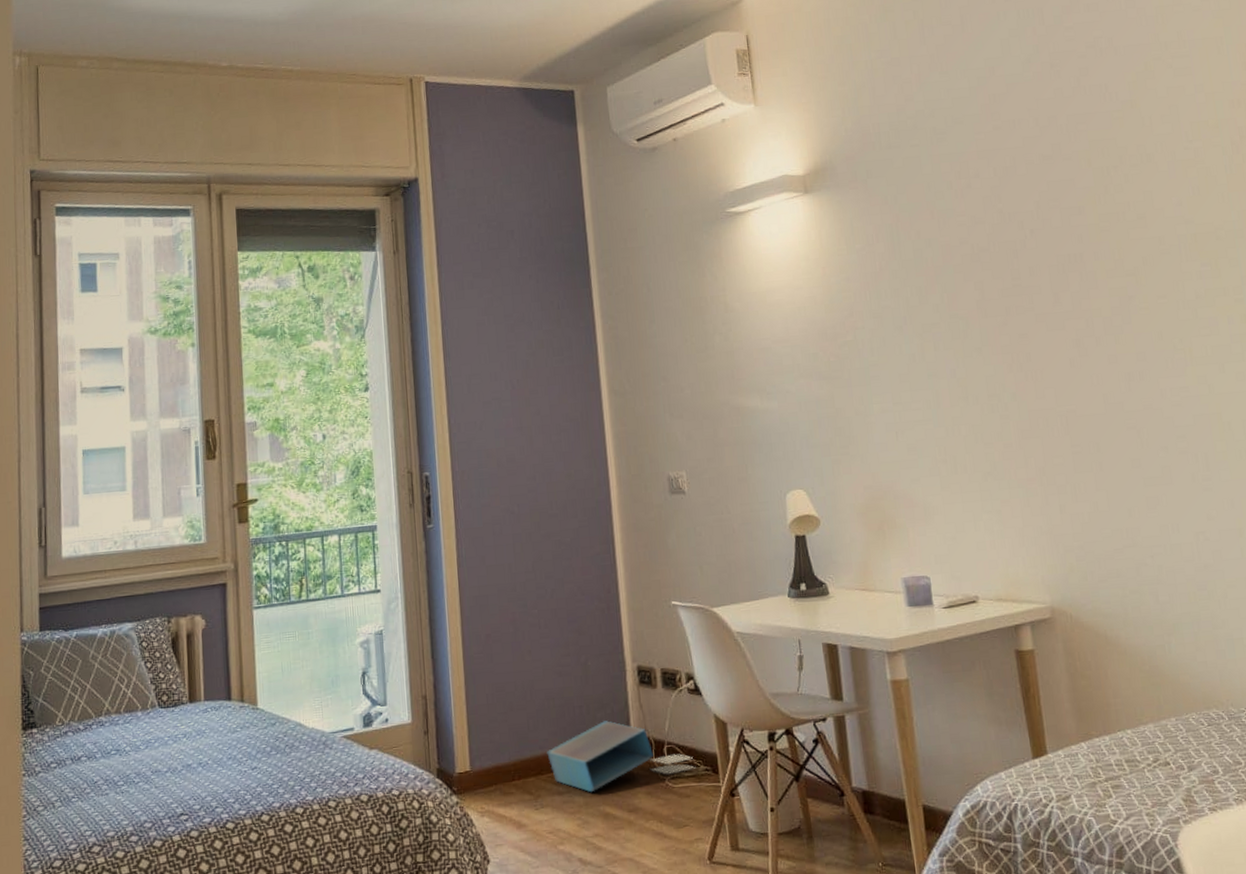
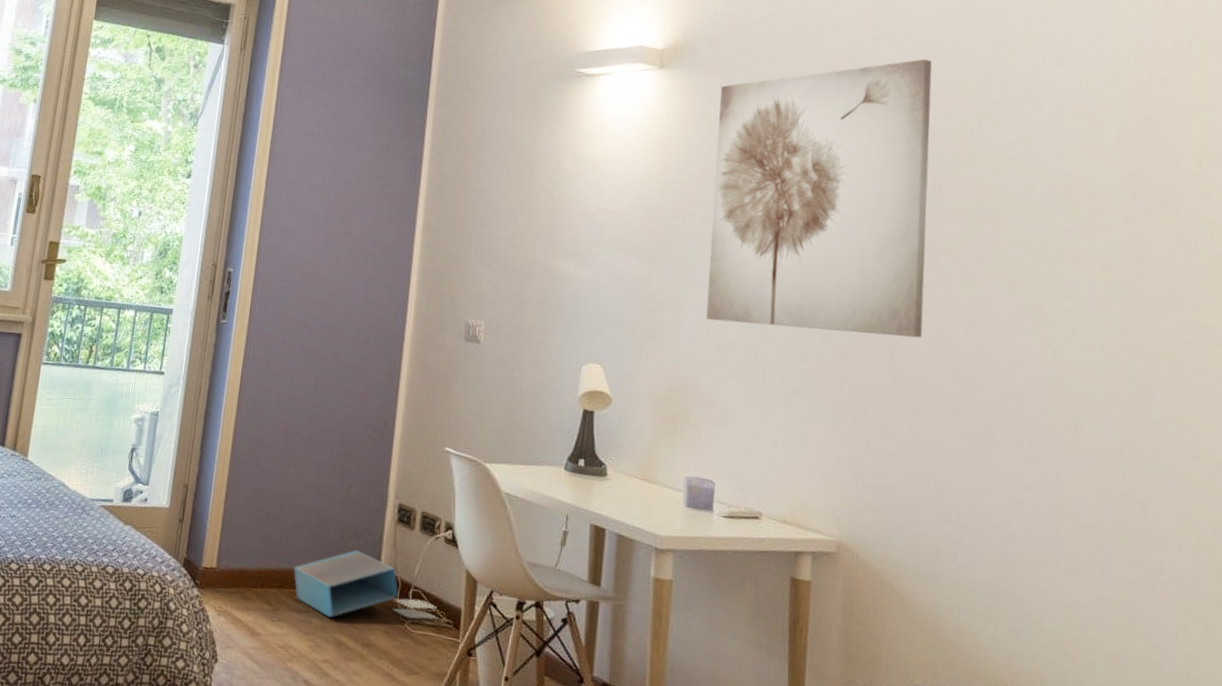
wall art: none [865,138,1090,425] -> present [706,58,933,338]

